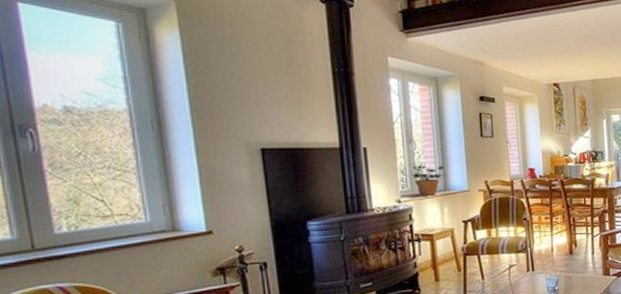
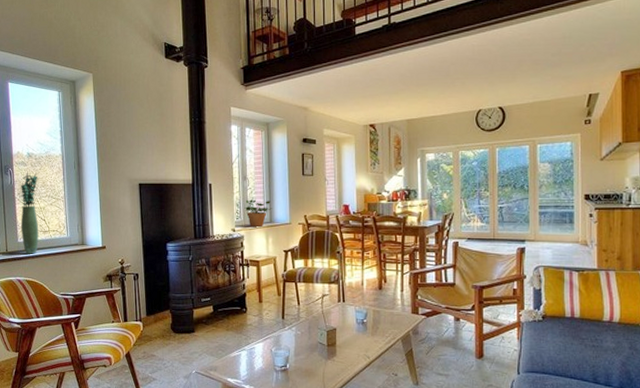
vase: none [54,134,95,250] -> present [20,172,39,254]

